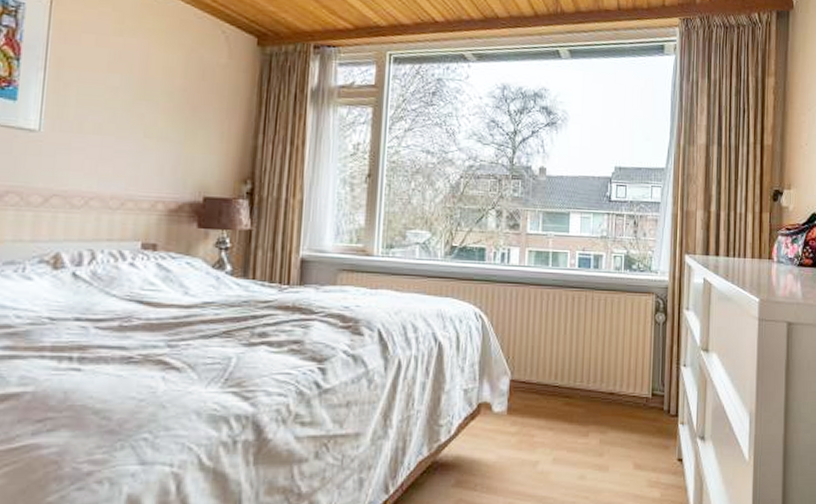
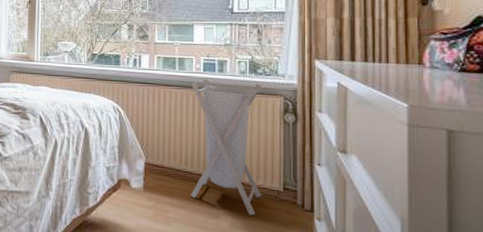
laundry hamper: none [560,276,636,428] -> present [191,79,262,215]

